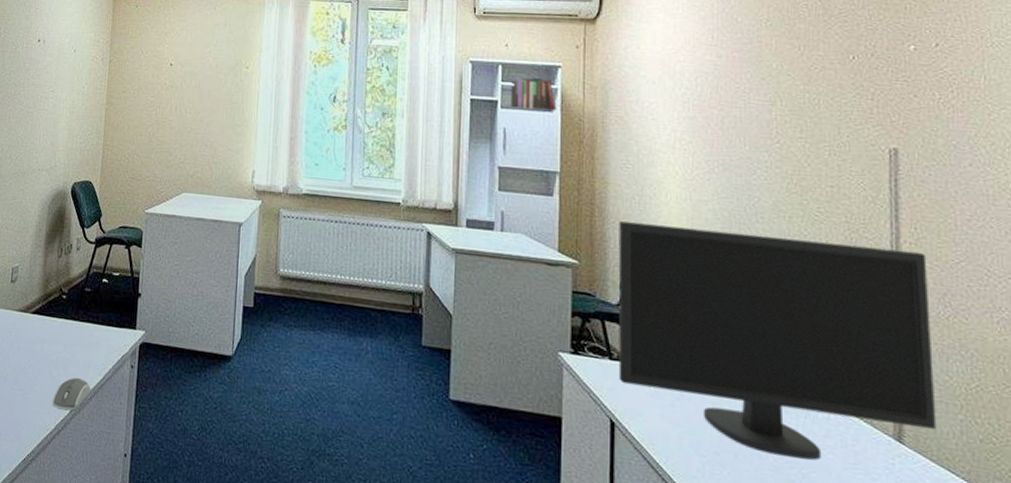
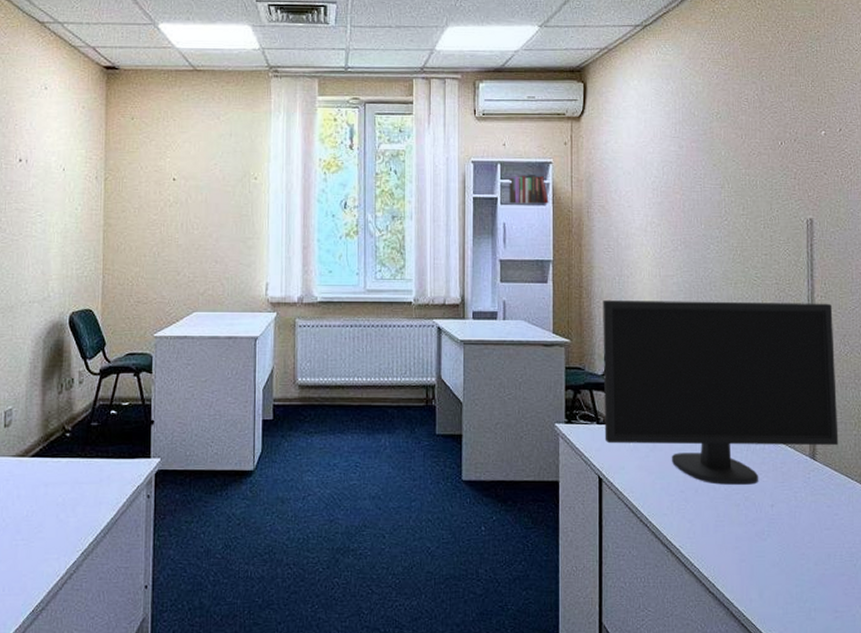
computer mouse: present [52,377,91,411] -> none [61,516,104,552]

